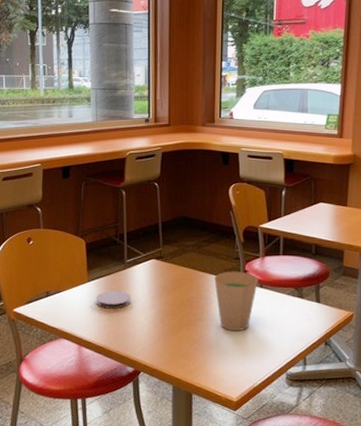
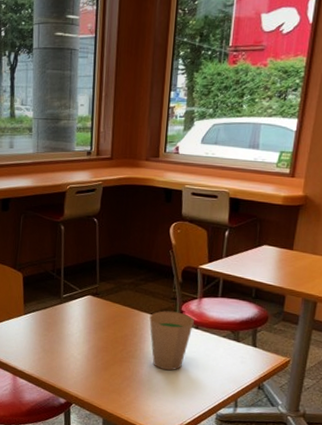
coaster: present [96,290,131,309] -> none [31,324,66,342]

